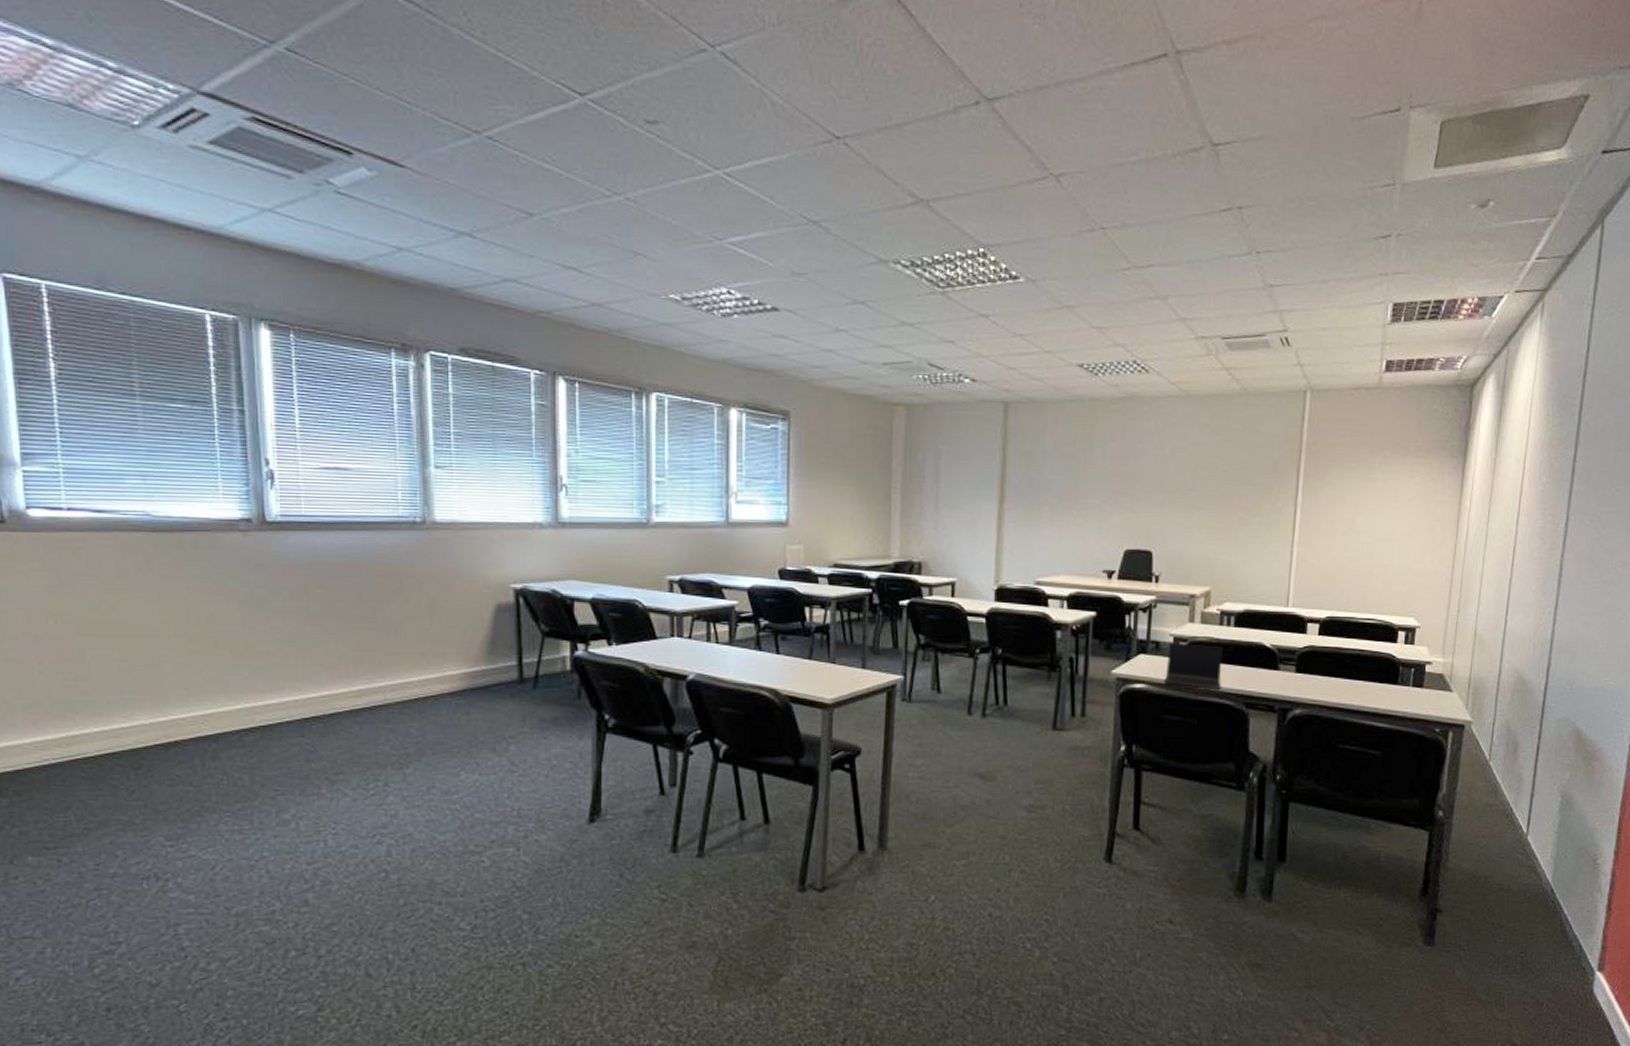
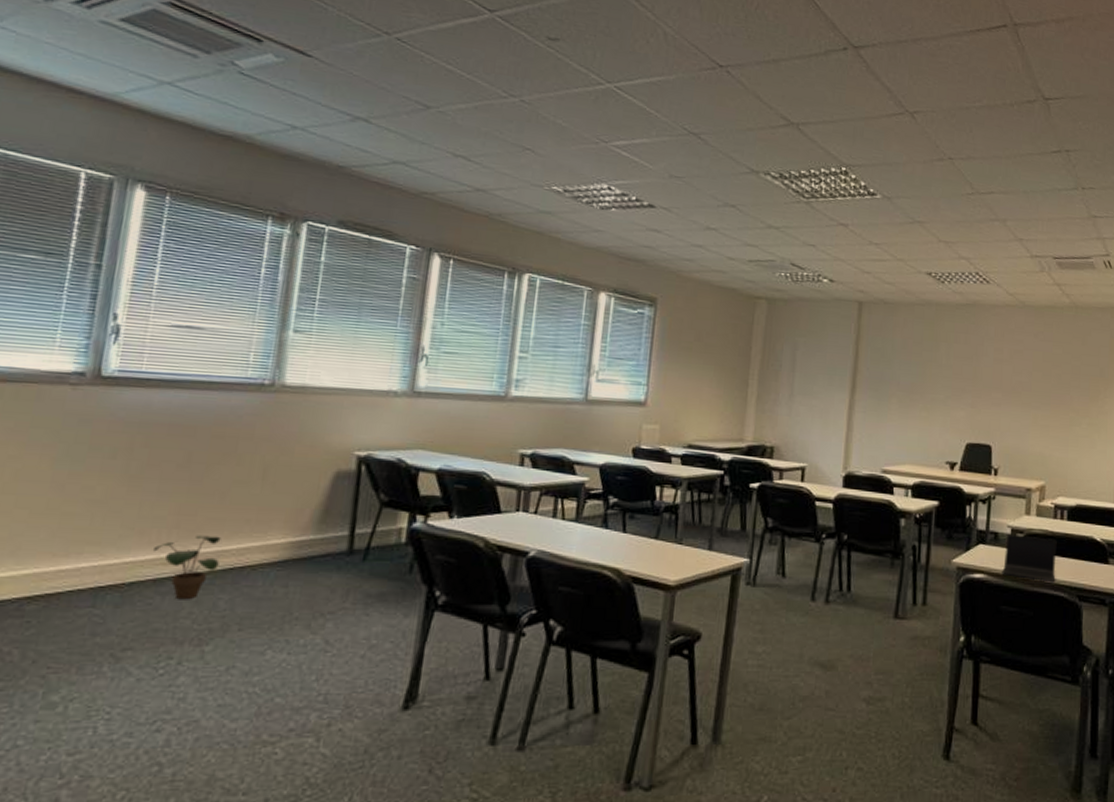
potted plant: none [345,669,405,729] -> present [154,535,221,600]

